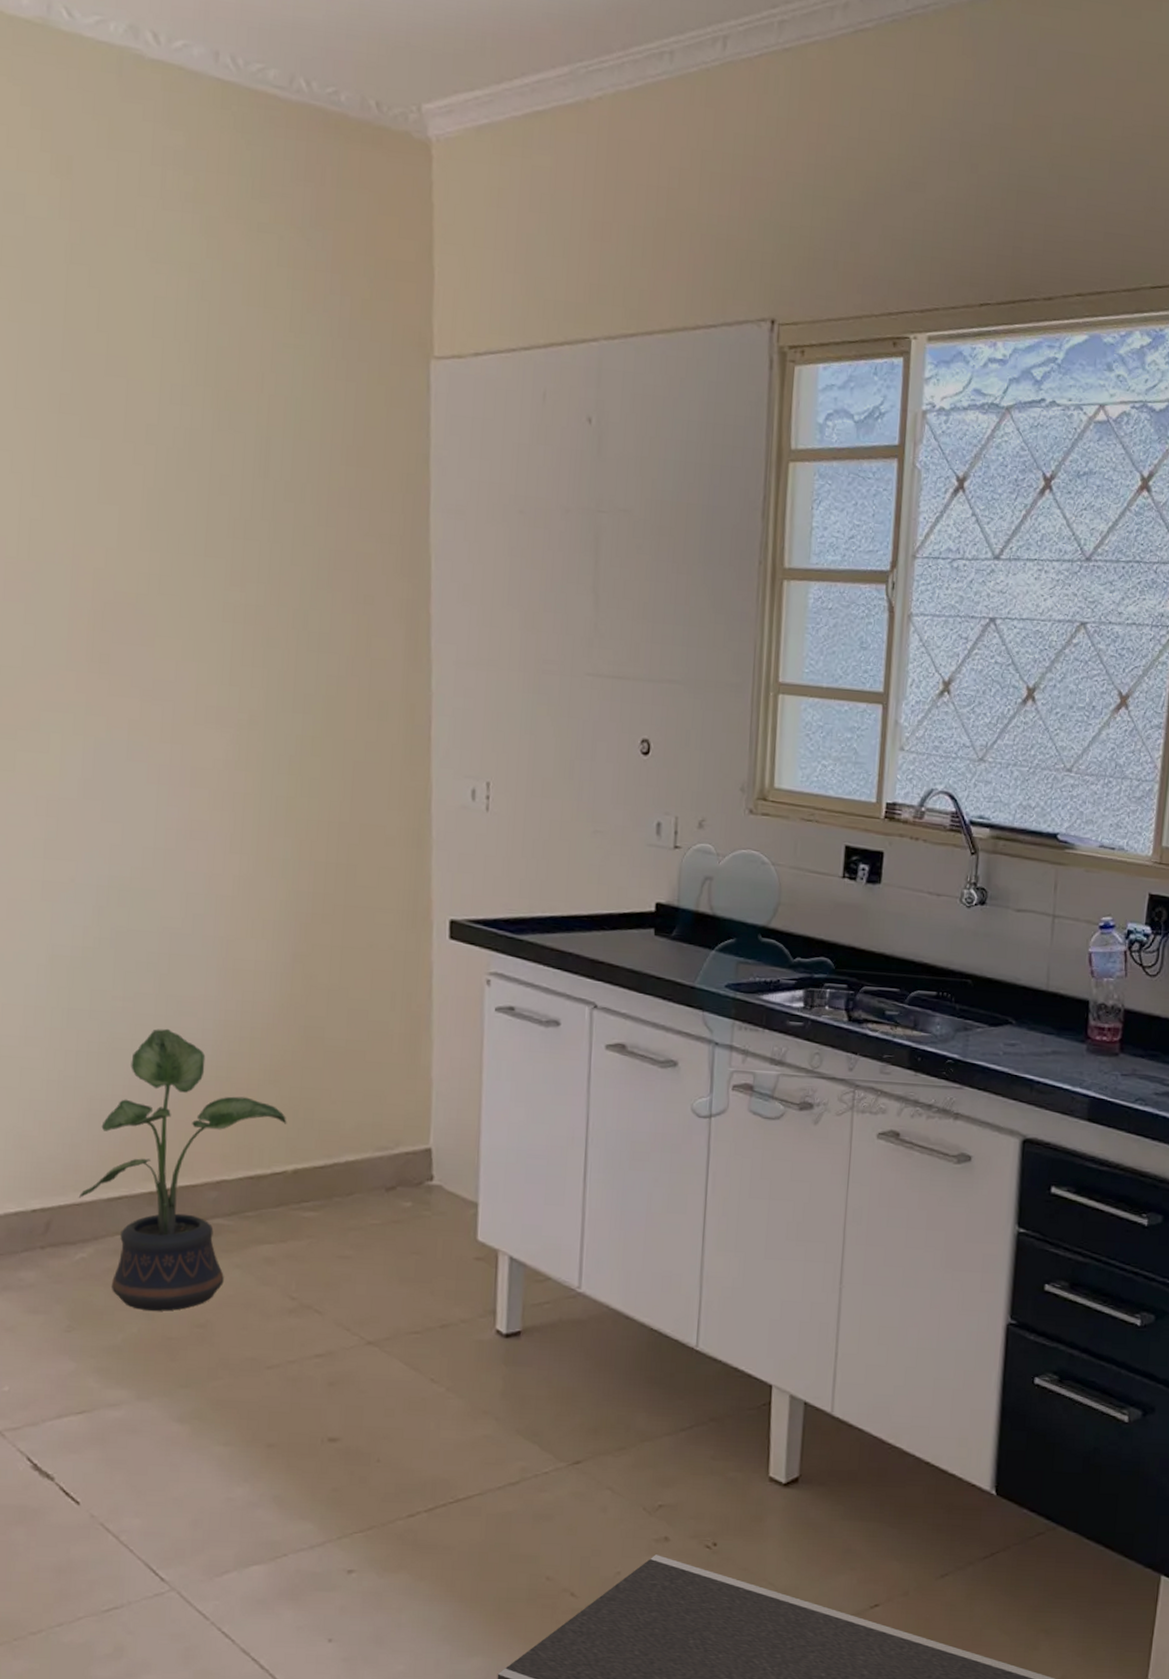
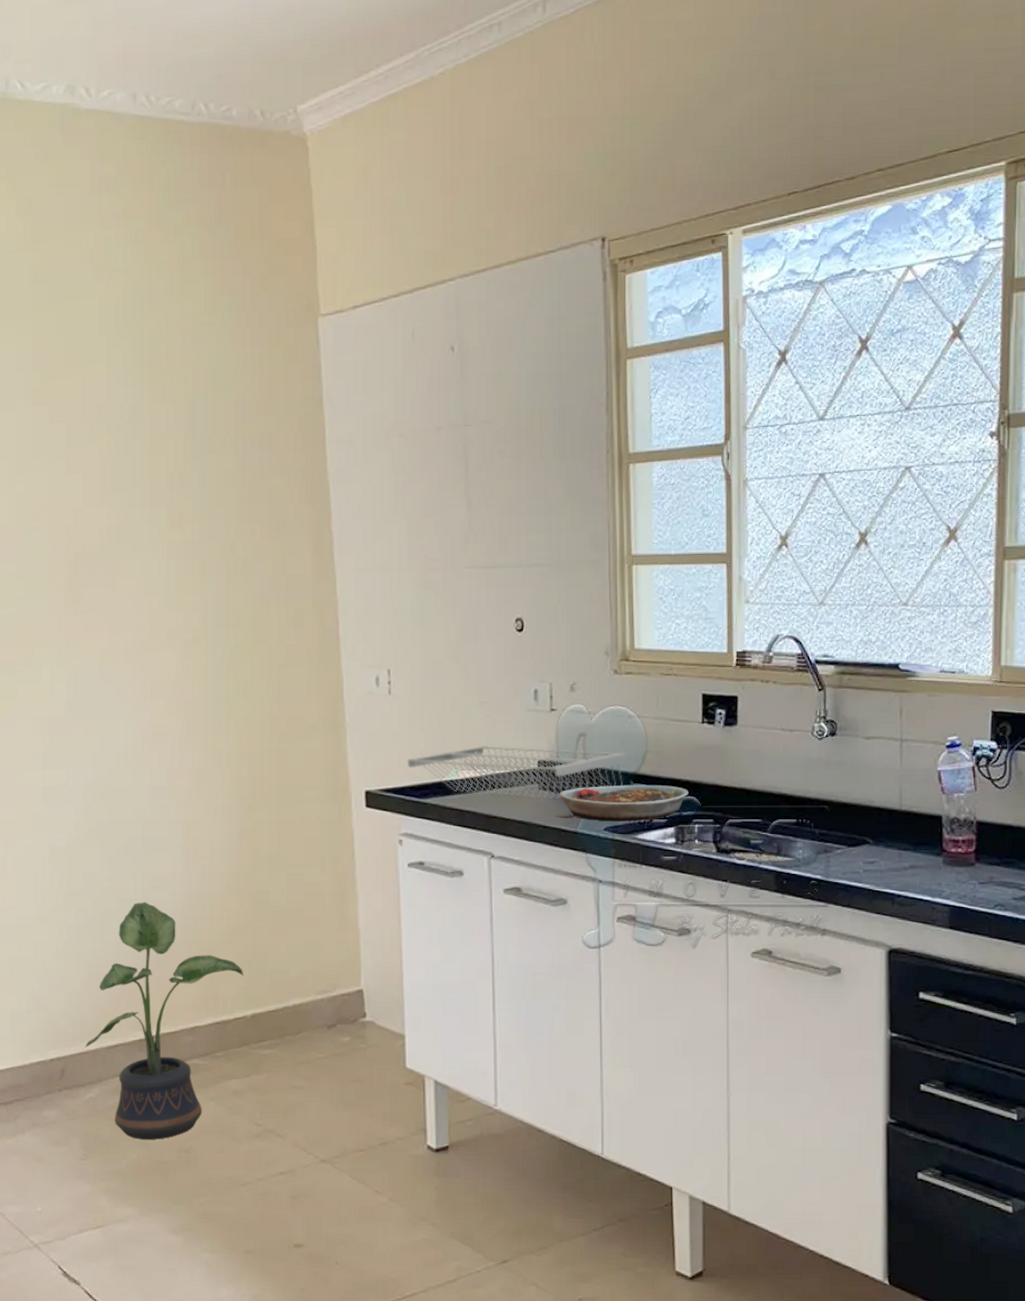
dish rack: none [502,880,757,948] -> present [406,746,627,799]
dish: none [671,937,822,980] -> present [556,784,689,822]

